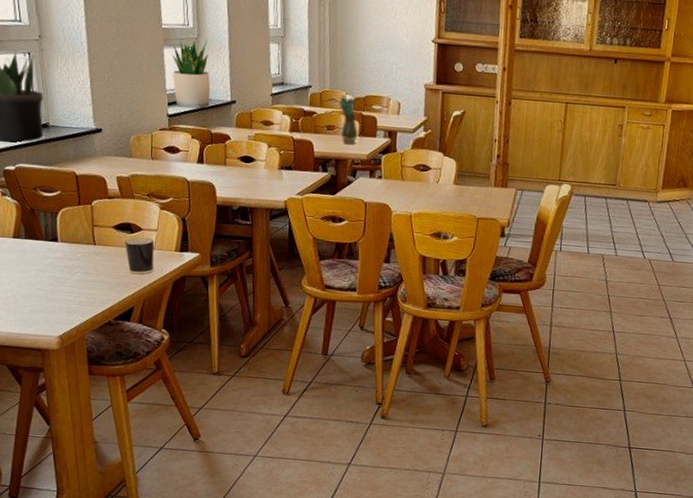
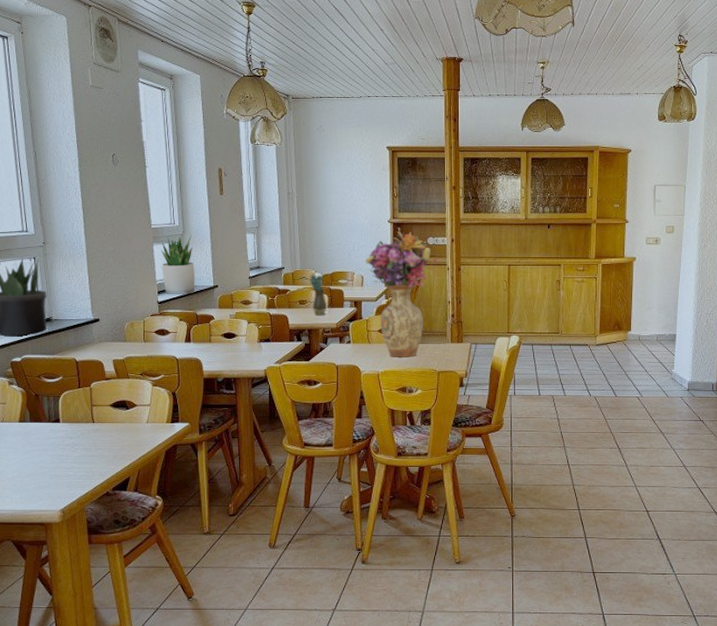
mug: present [124,238,155,275] -> none [120,413,148,447]
flower arrangement: none [404,49,490,200] -> present [366,227,441,357]

